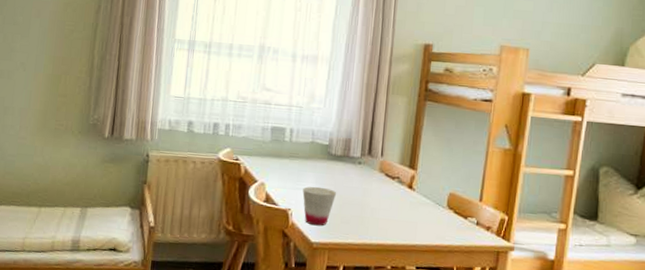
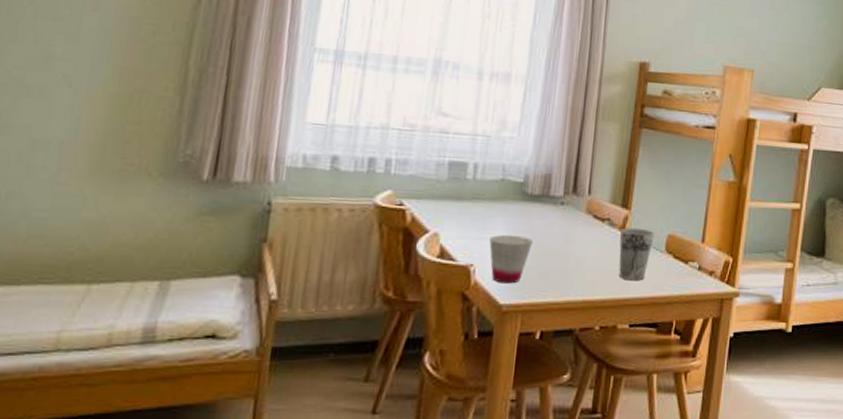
cup: none [406,185,437,231] -> present [618,227,655,281]

